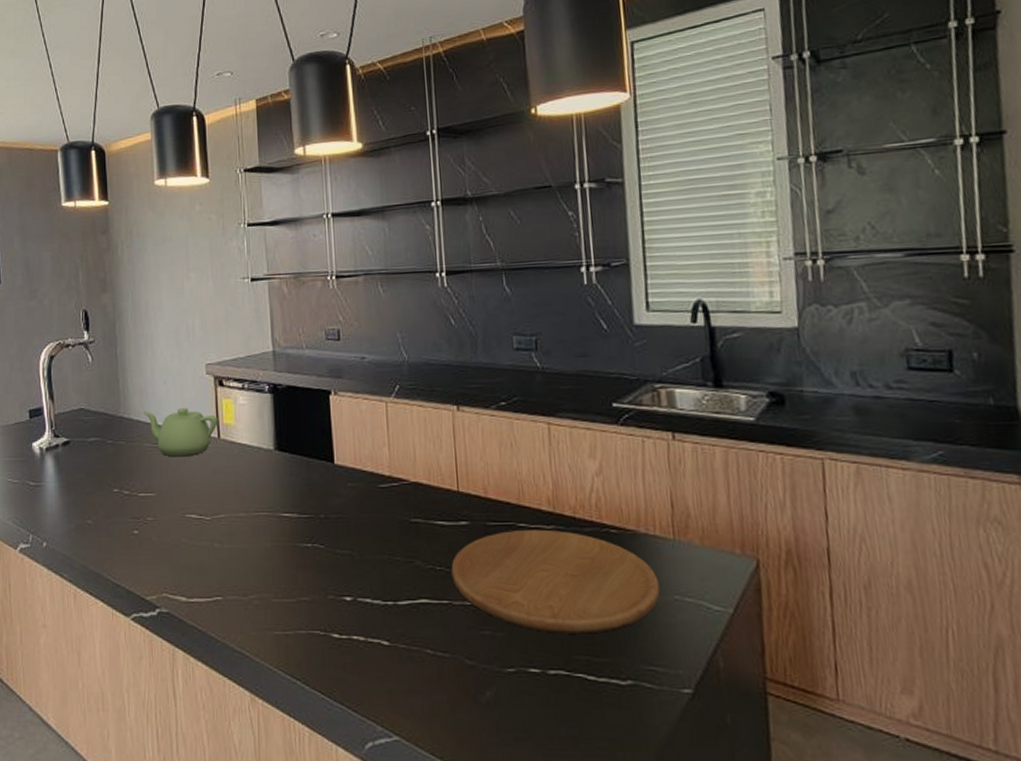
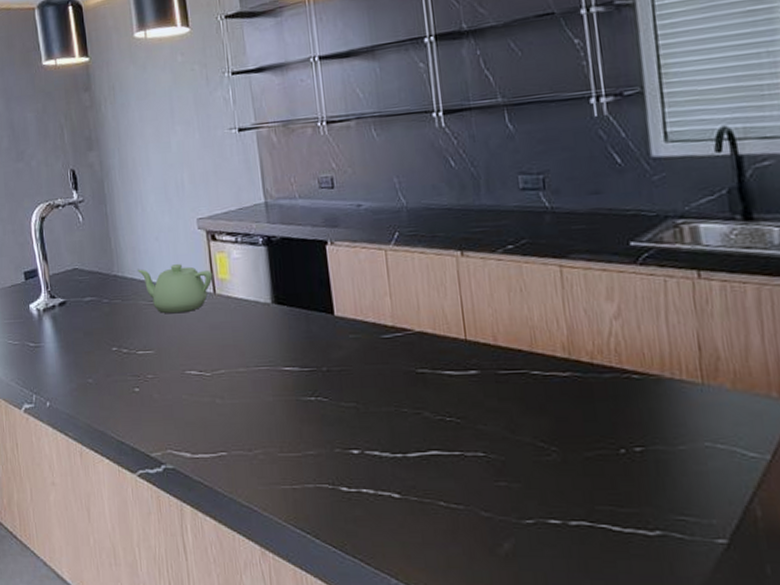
cutting board: present [451,529,660,634] -> none [461,376,689,484]

